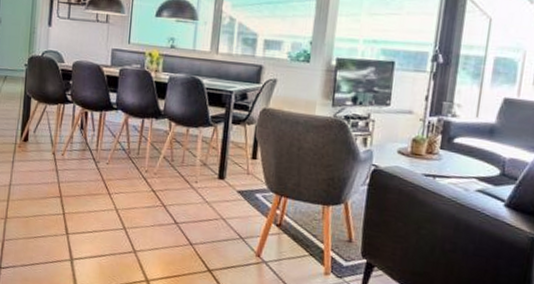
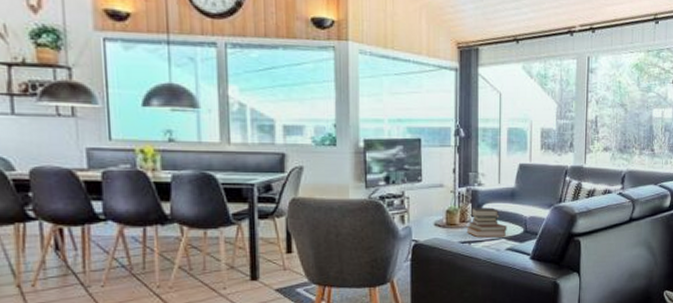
books: none [432,139,481,177] -> present [466,207,507,238]

